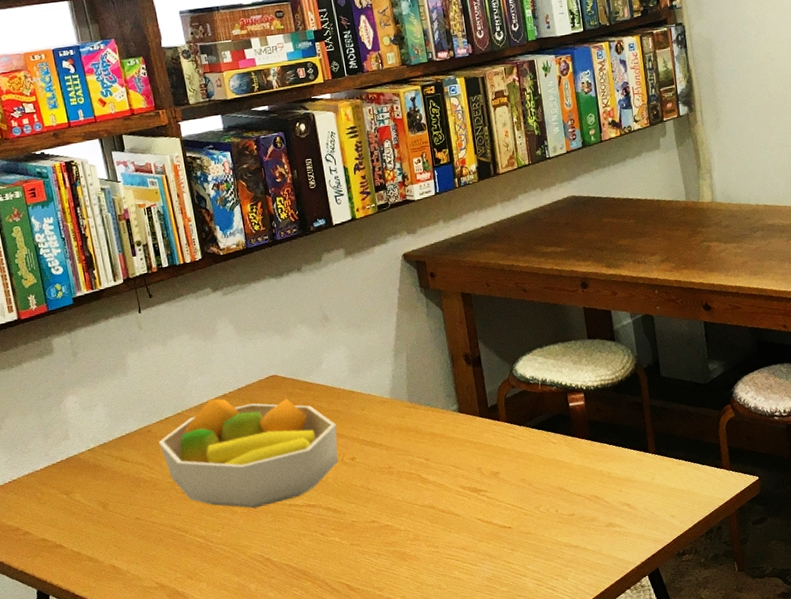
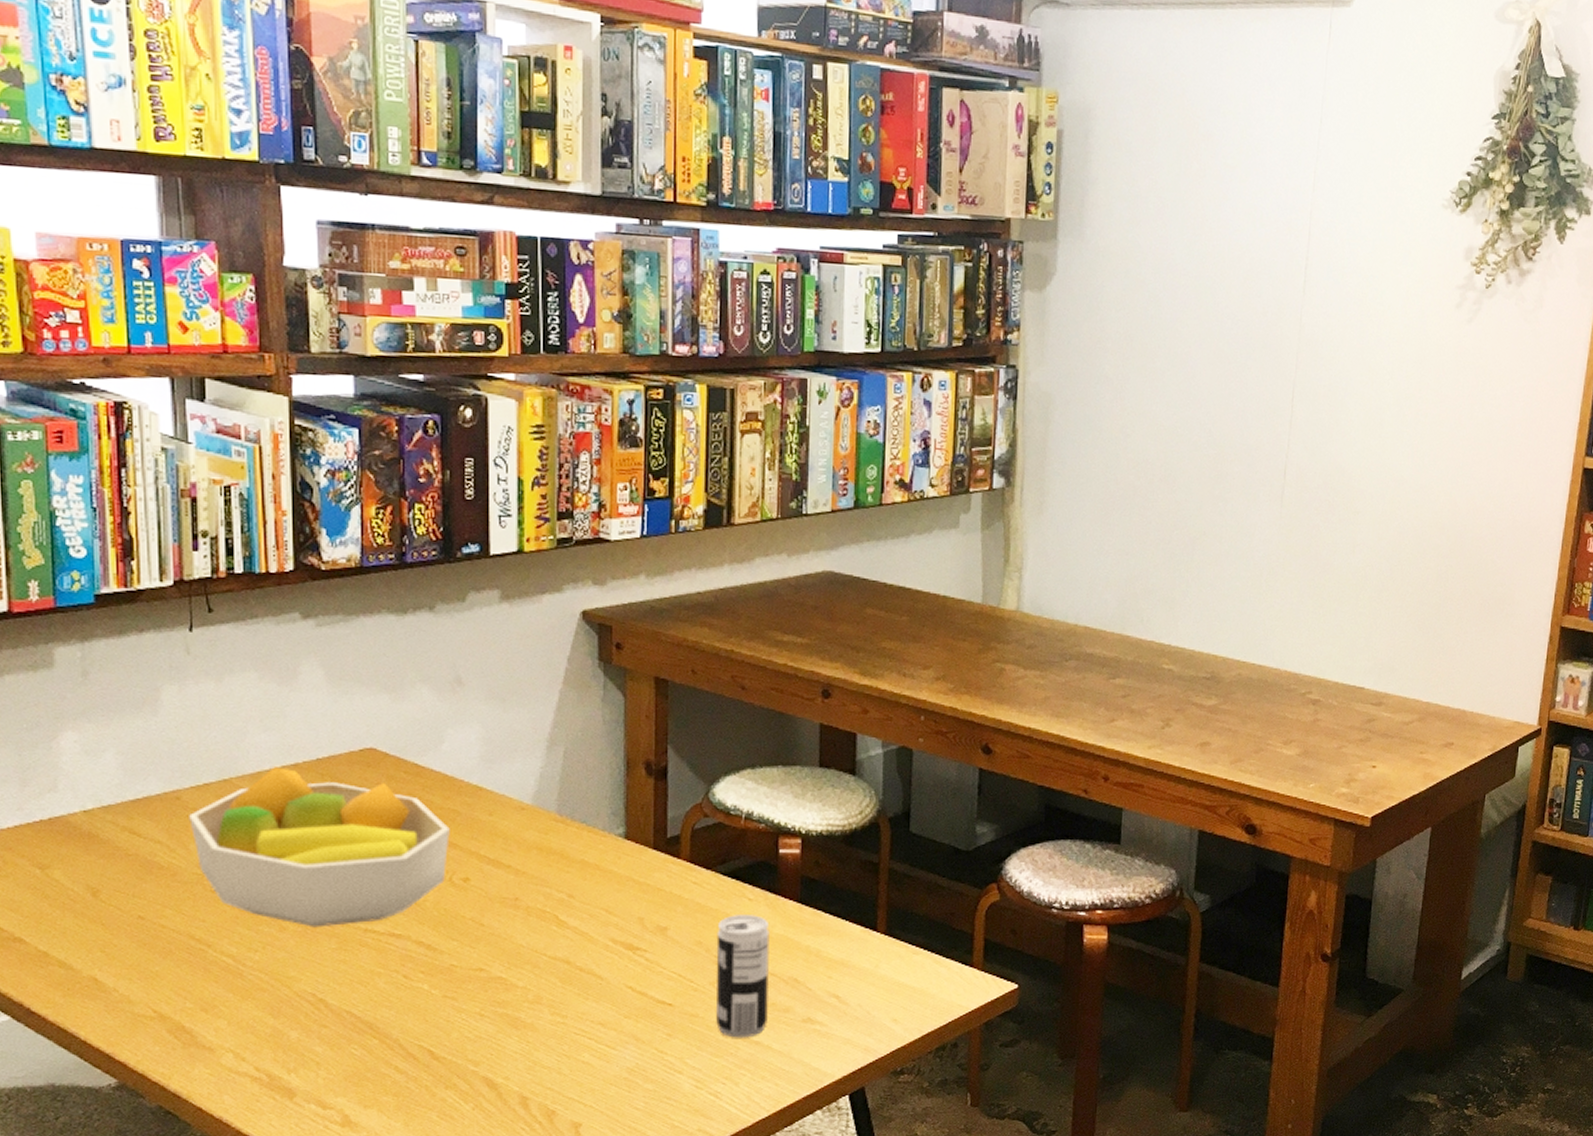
beverage can: none [534,453,581,546] -> present [716,915,770,1038]

